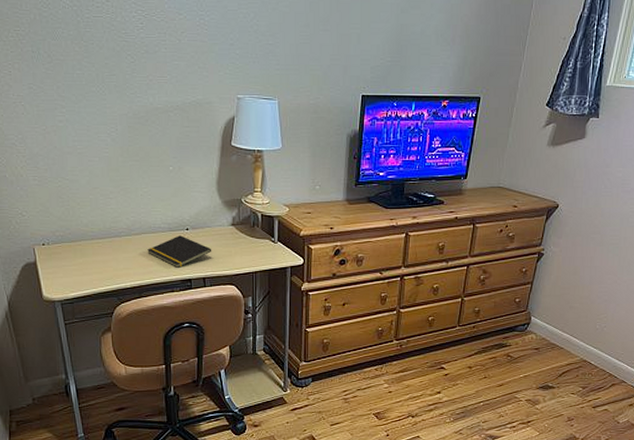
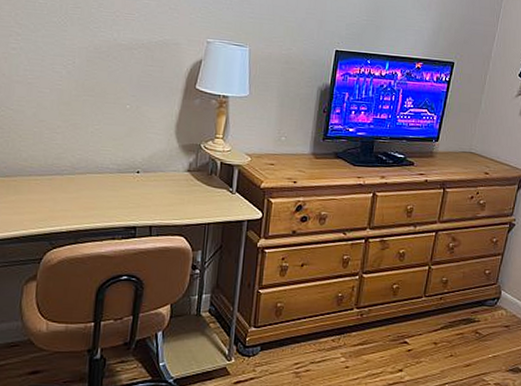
notepad: present [147,235,212,268] -> none [90,178,163,213]

